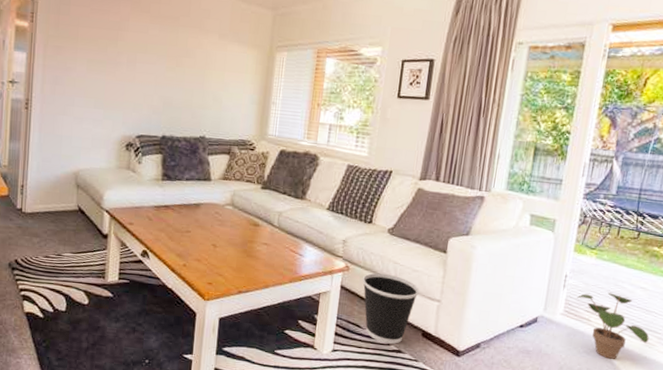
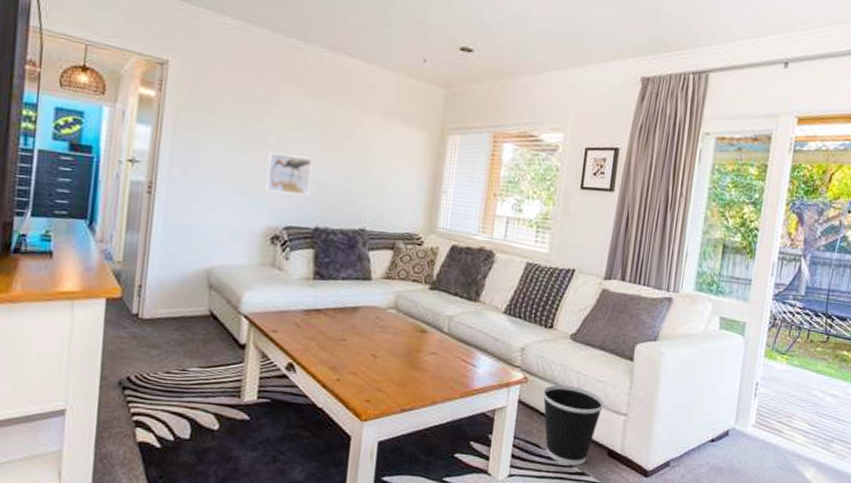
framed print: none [120,72,159,108] -> present [265,152,313,195]
potted plant: present [576,292,649,359] -> none [767,401,841,474]

